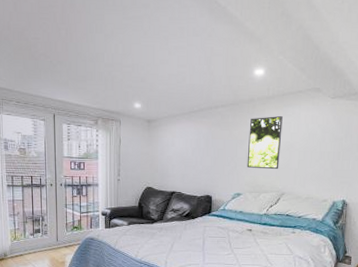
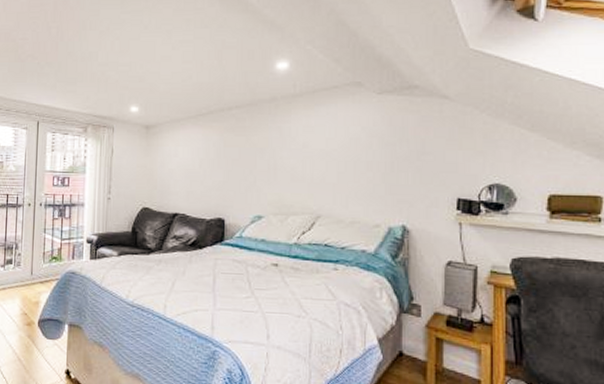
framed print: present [246,115,283,170] -> none [269,116,314,185]

